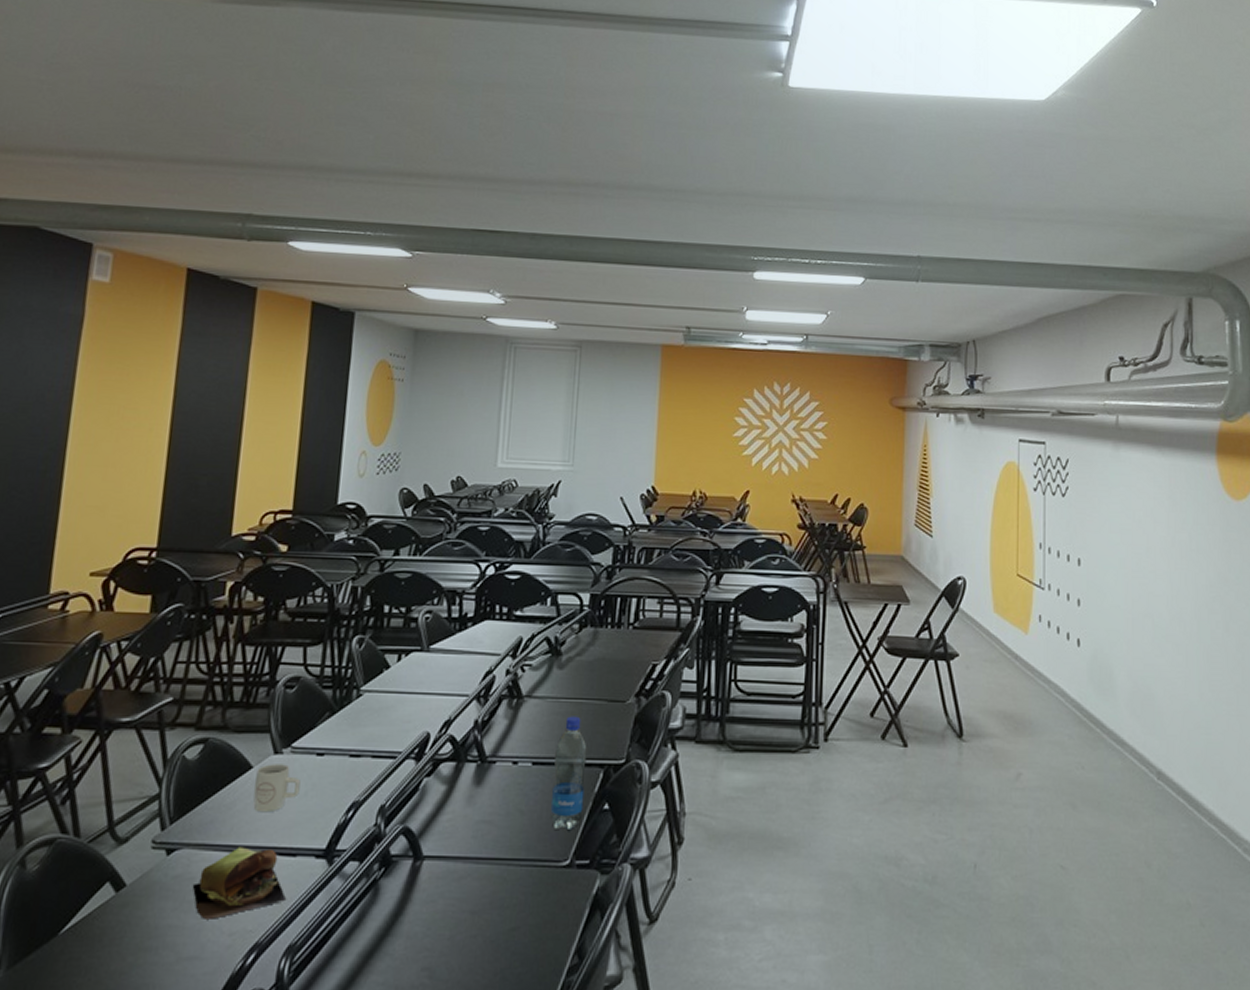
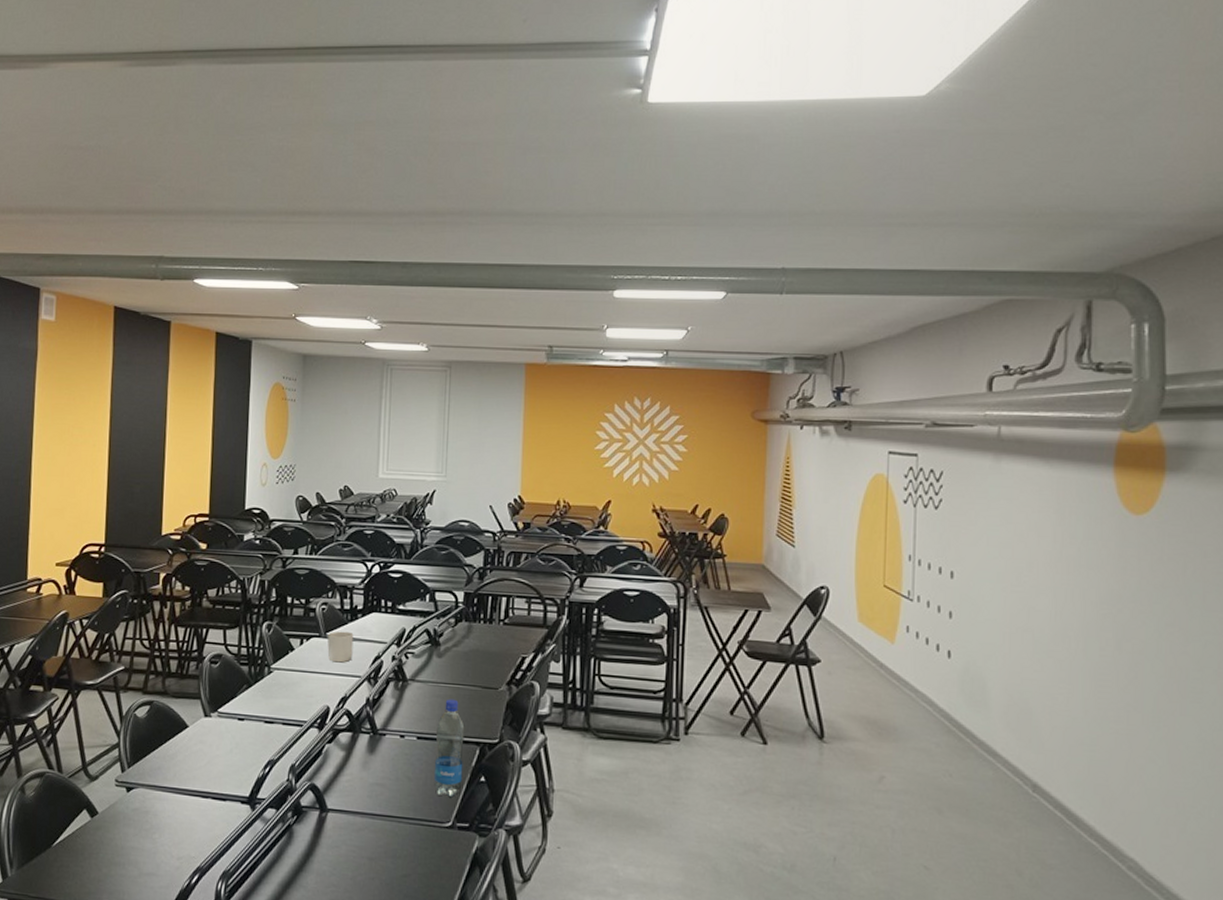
sandwich: present [192,847,287,919] -> none [147,790,221,845]
mug: present [253,764,301,813] -> none [190,725,226,764]
mug: none [430,643,462,680] -> present [327,631,354,663]

